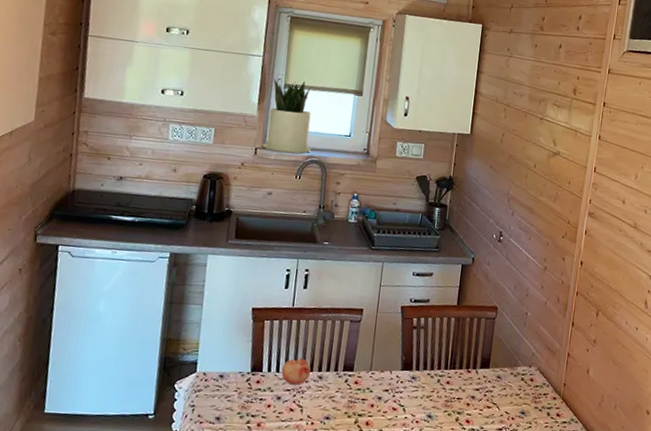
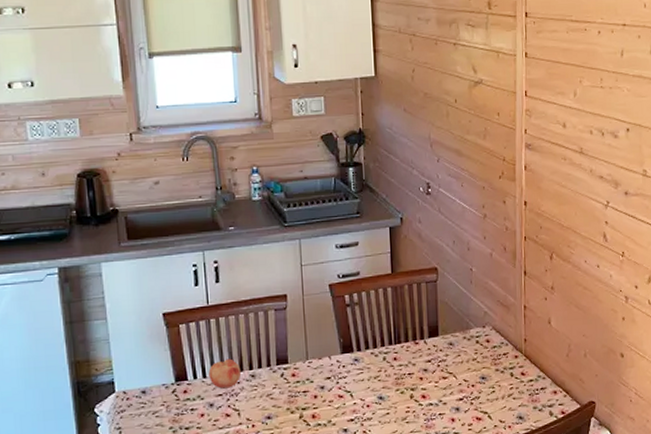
planter: present [262,78,311,155] -> none [135,45,194,135]

